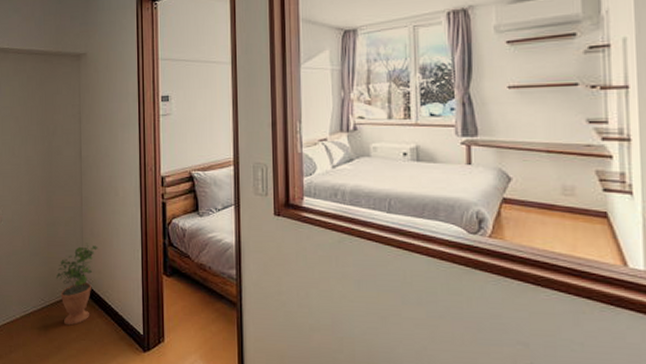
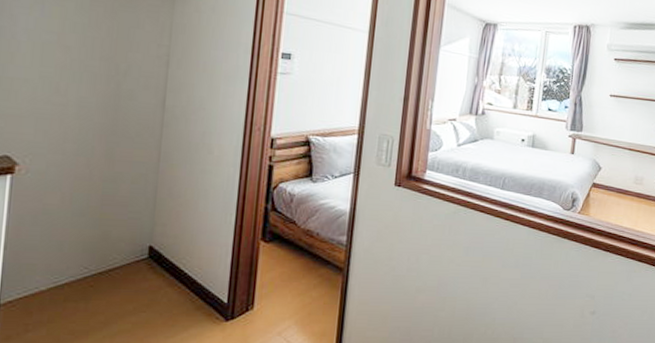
potted plant: present [55,243,98,326] -> none [109,203,178,297]

